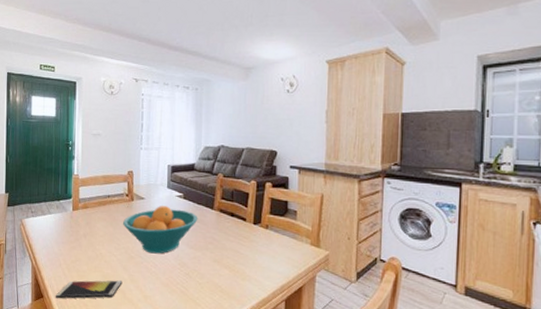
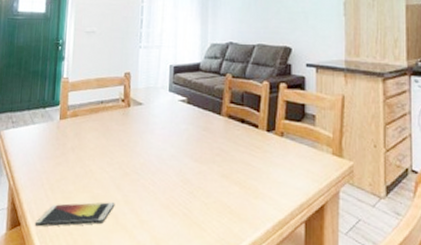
fruit bowl: present [123,206,198,254] -> none [117,112,204,169]

